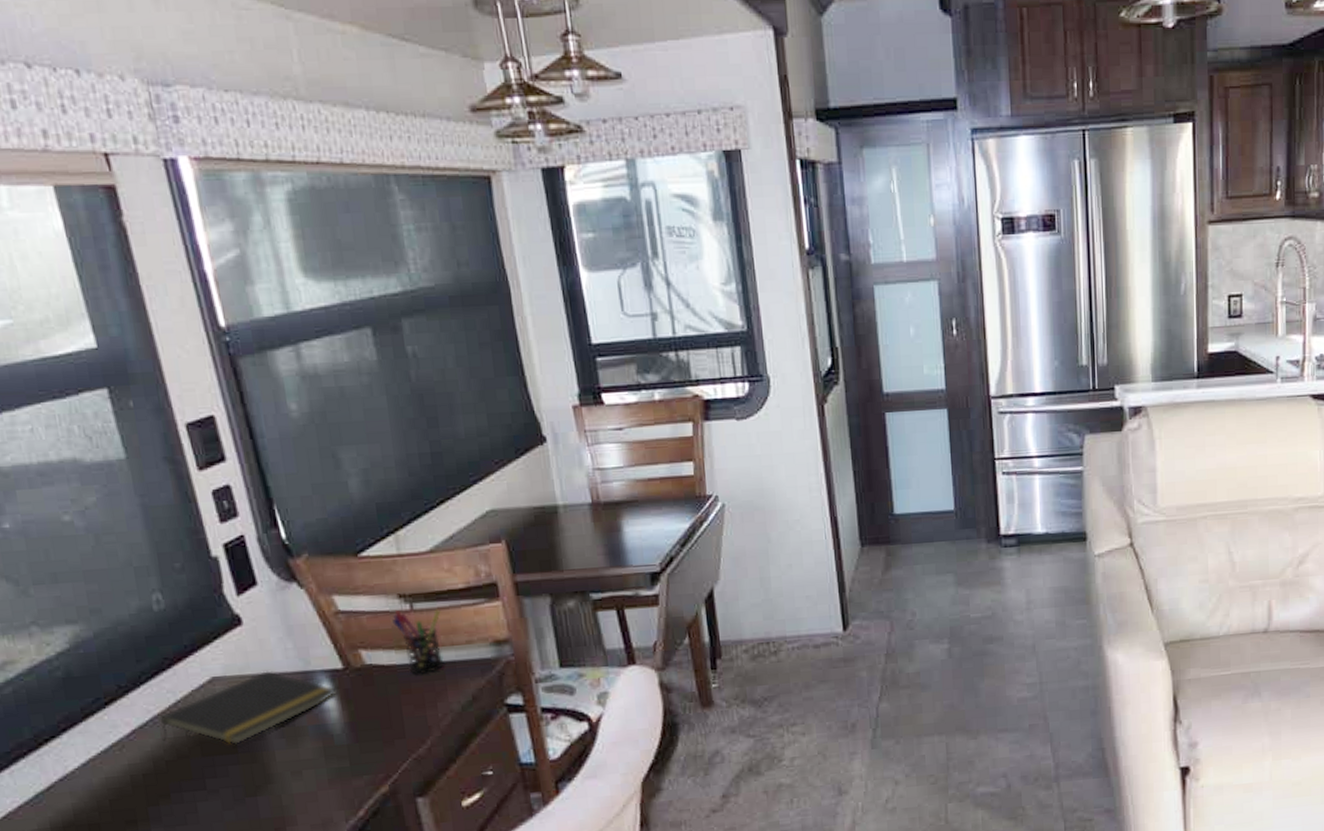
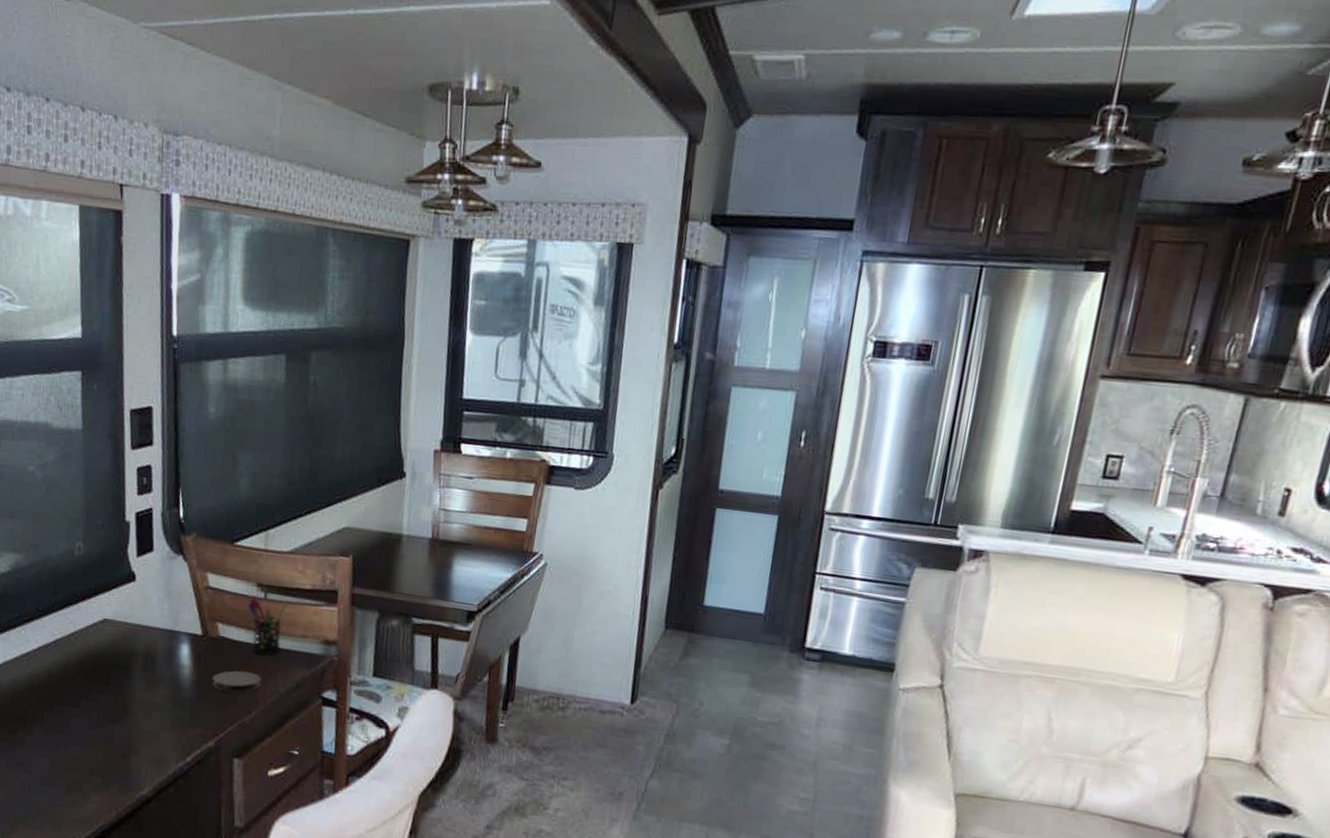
notepad: present [160,670,337,746] -> none [58,622,193,679]
coaster: none [368,696,431,726] -> present [212,670,262,693]

